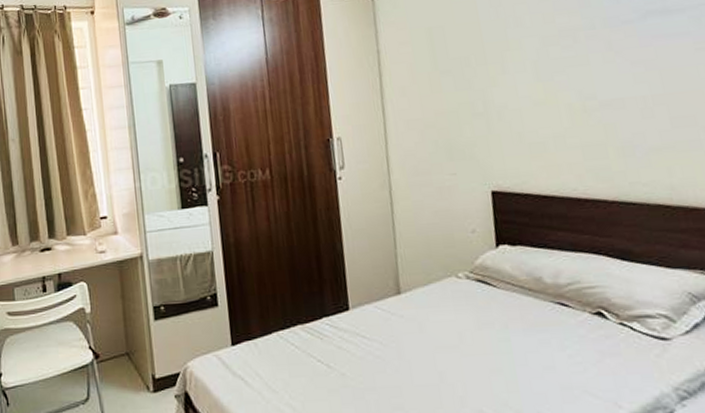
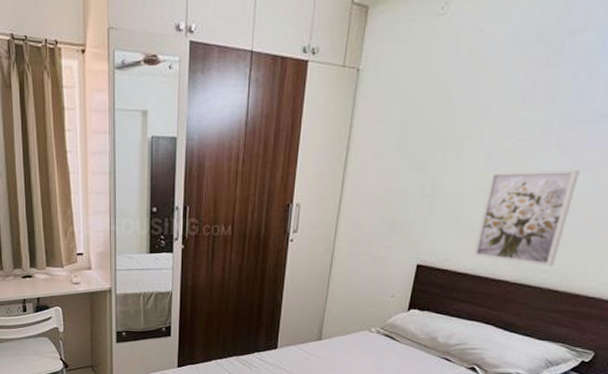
wall art: none [544,69,654,179] -> present [472,169,580,267]

